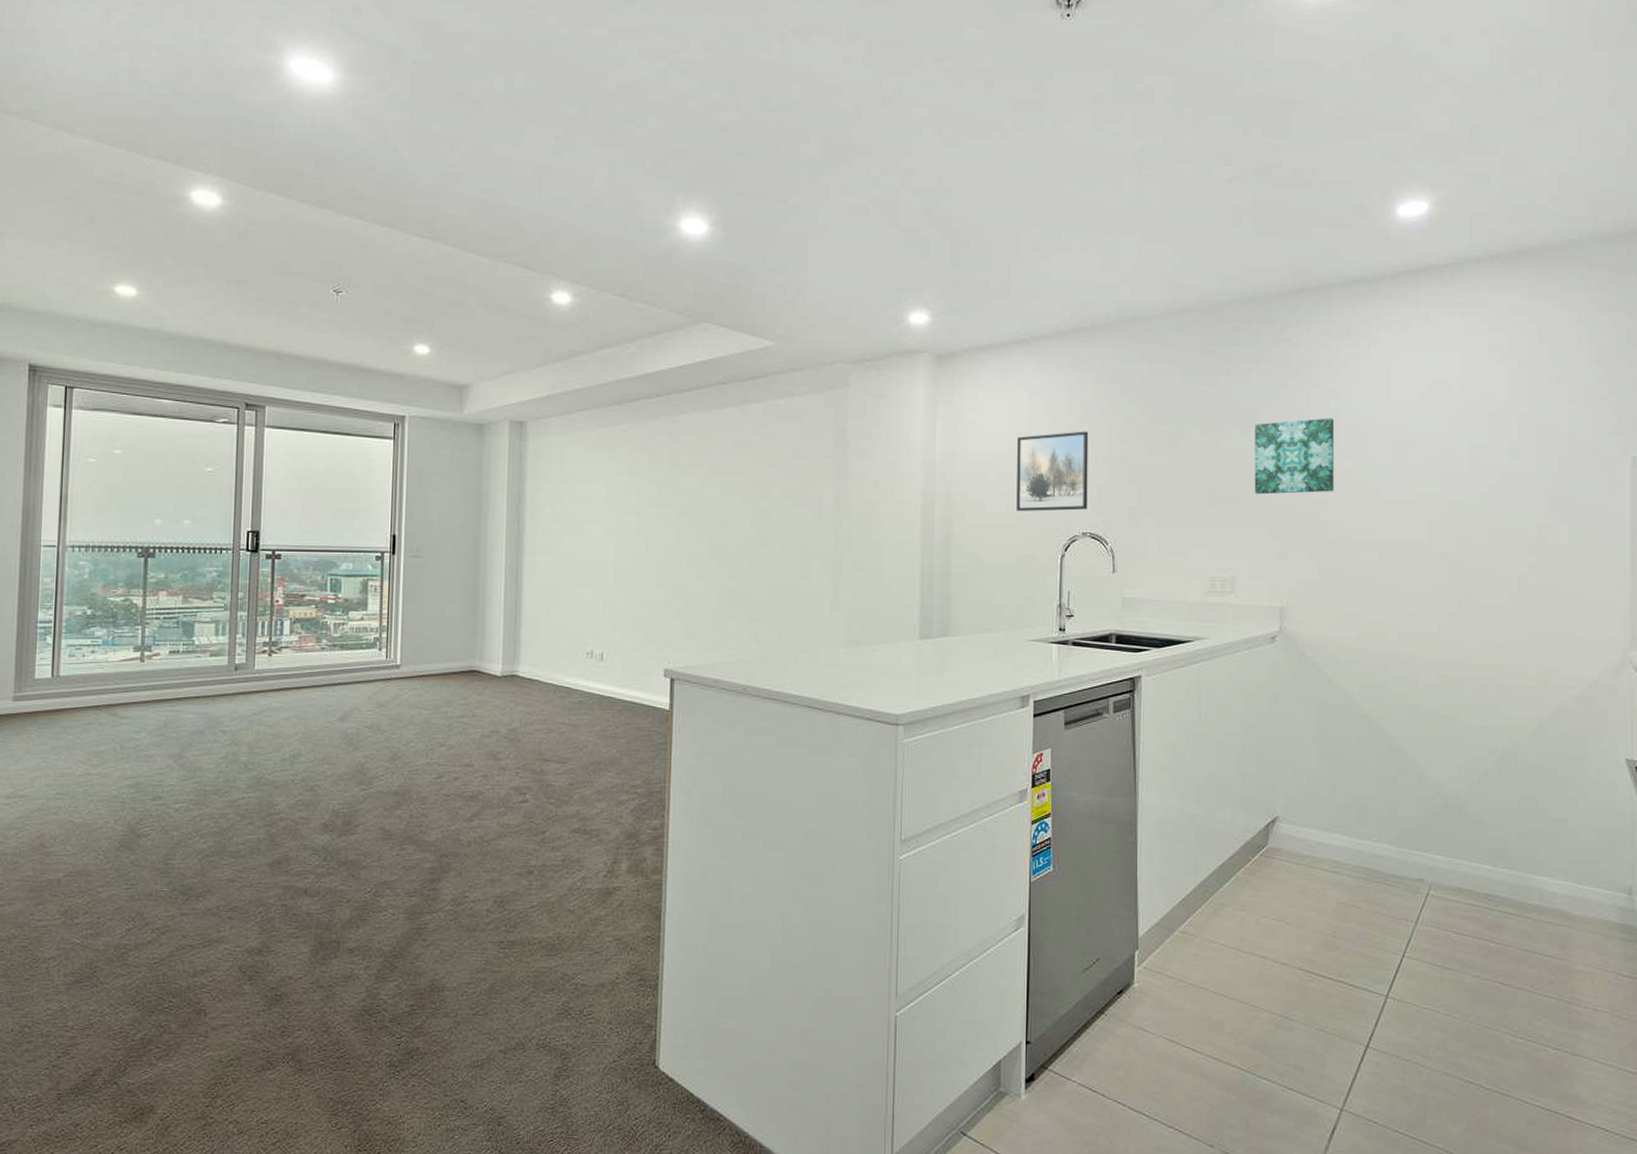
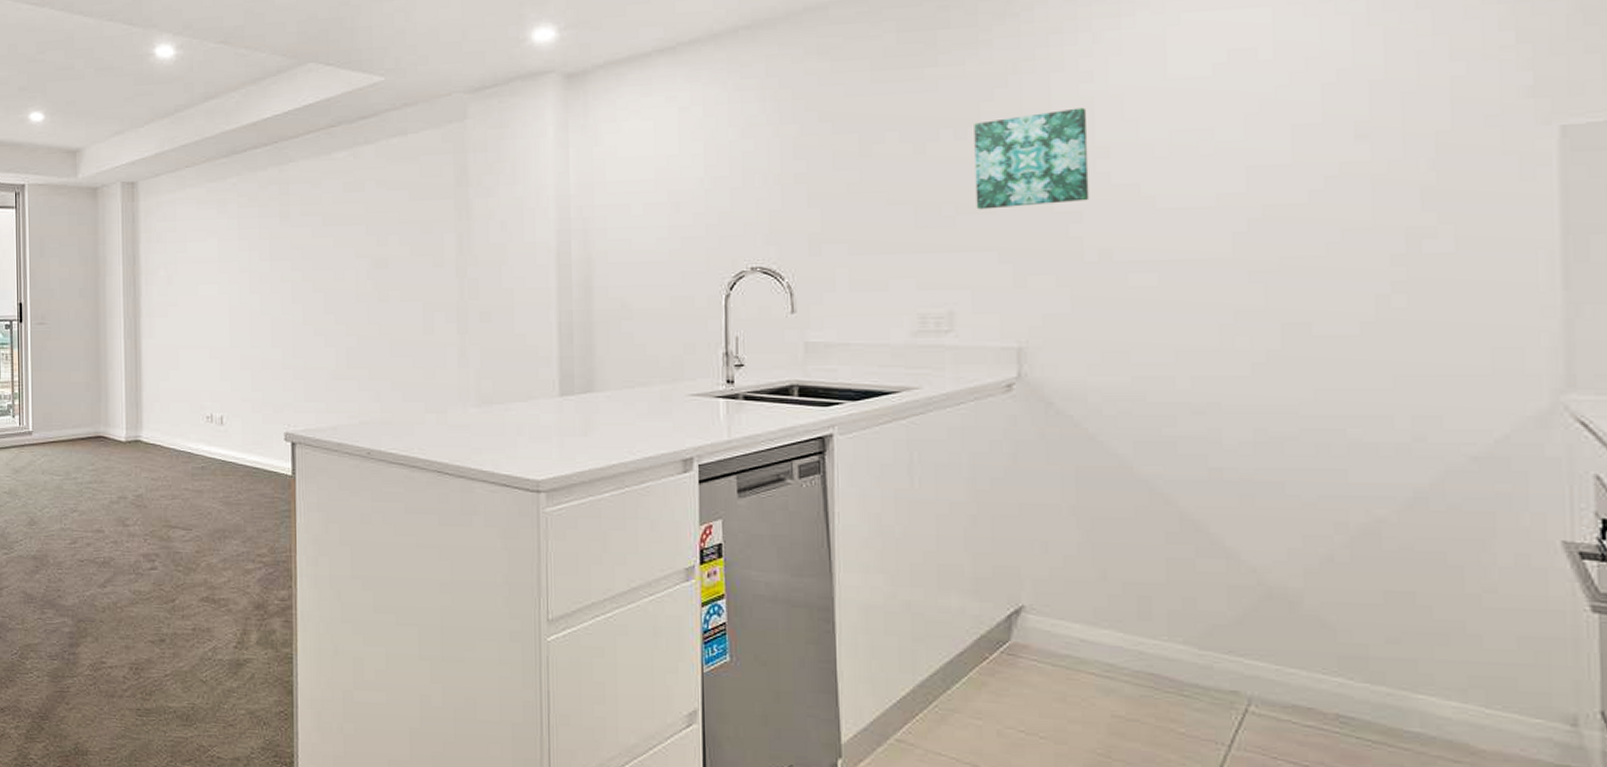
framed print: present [1016,431,1089,511] -> none [666,148,756,246]

